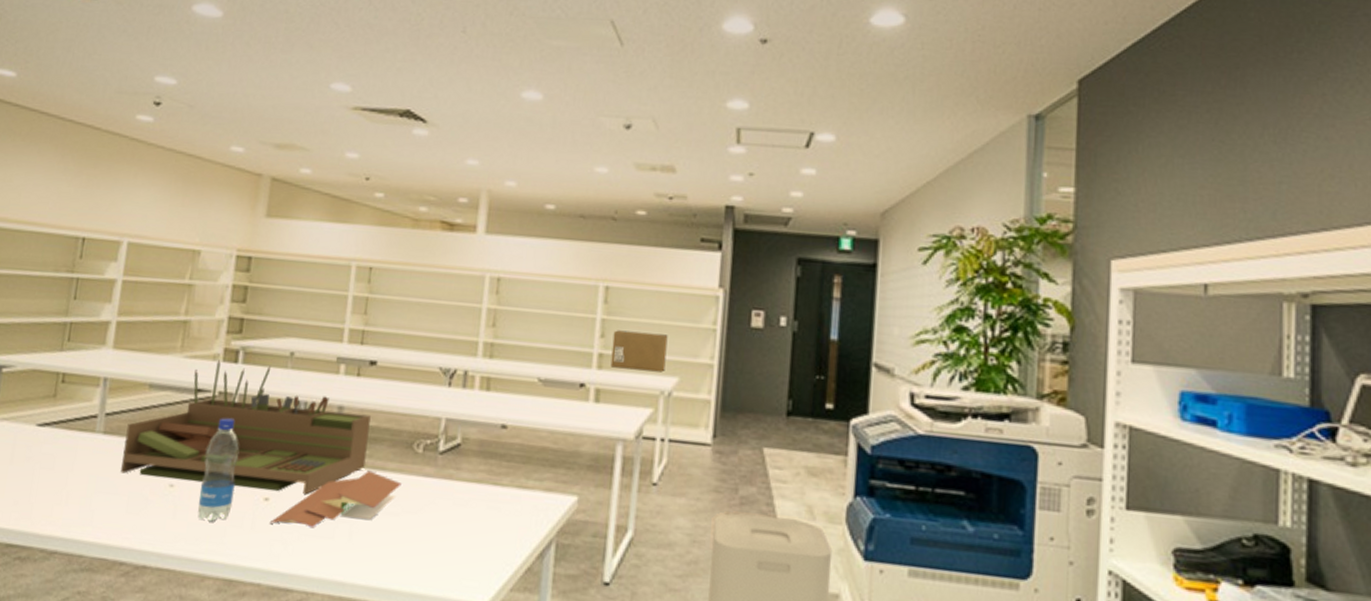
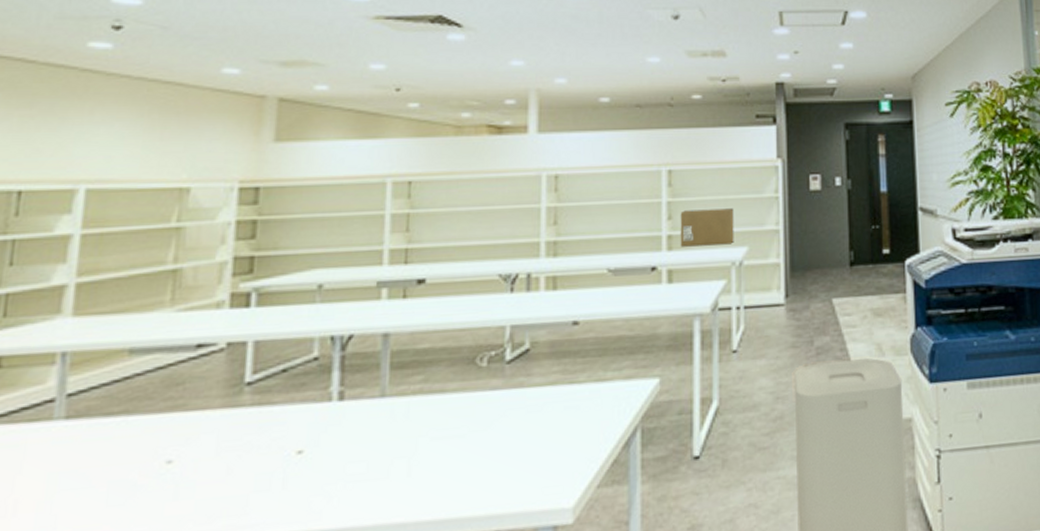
desk organizer: present [121,359,371,495] -> none [94,304,423,461]
bottle: present [197,418,240,522] -> none [207,370,260,494]
papers: present [269,470,402,529] -> none [305,396,466,478]

